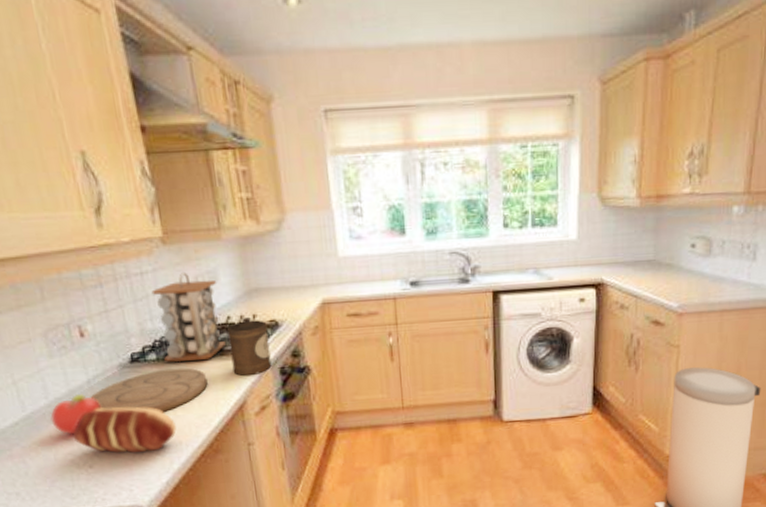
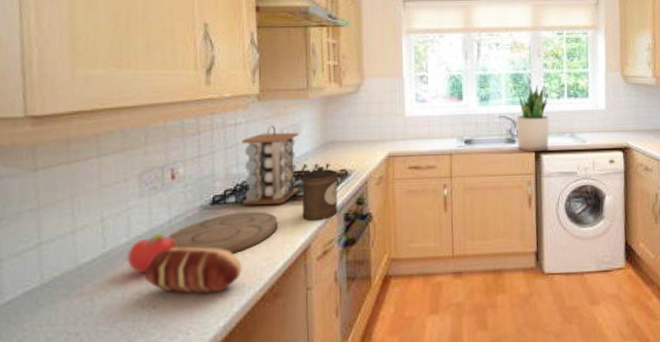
planter: none [470,212,510,293] -> present [516,84,550,152]

